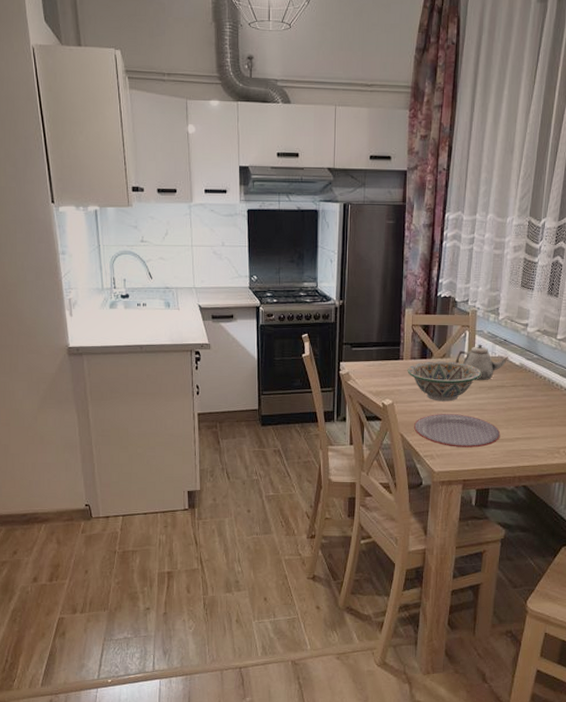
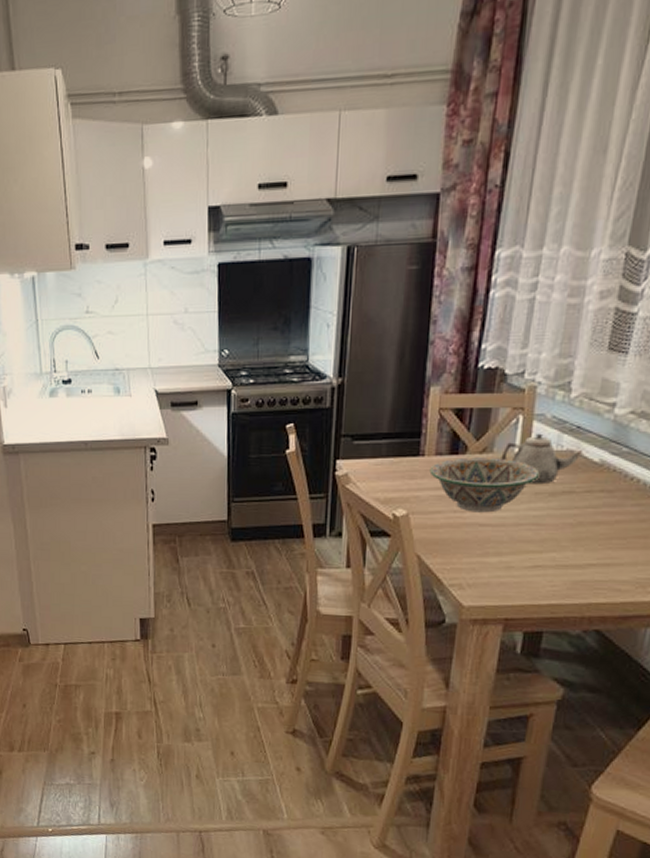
plate: present [413,413,501,448] -> none [435,528,564,576]

